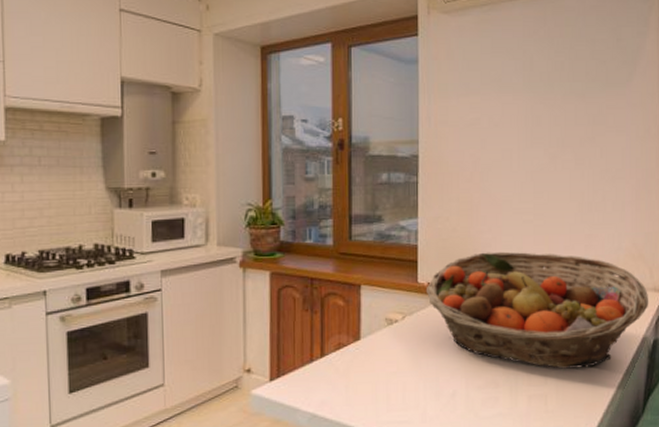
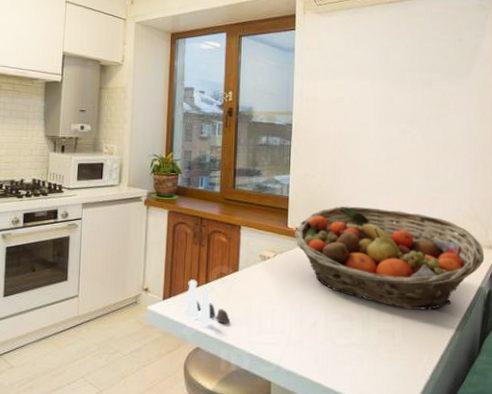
salt and pepper shaker set: none [296,354,354,407] -> present [183,279,231,325]

